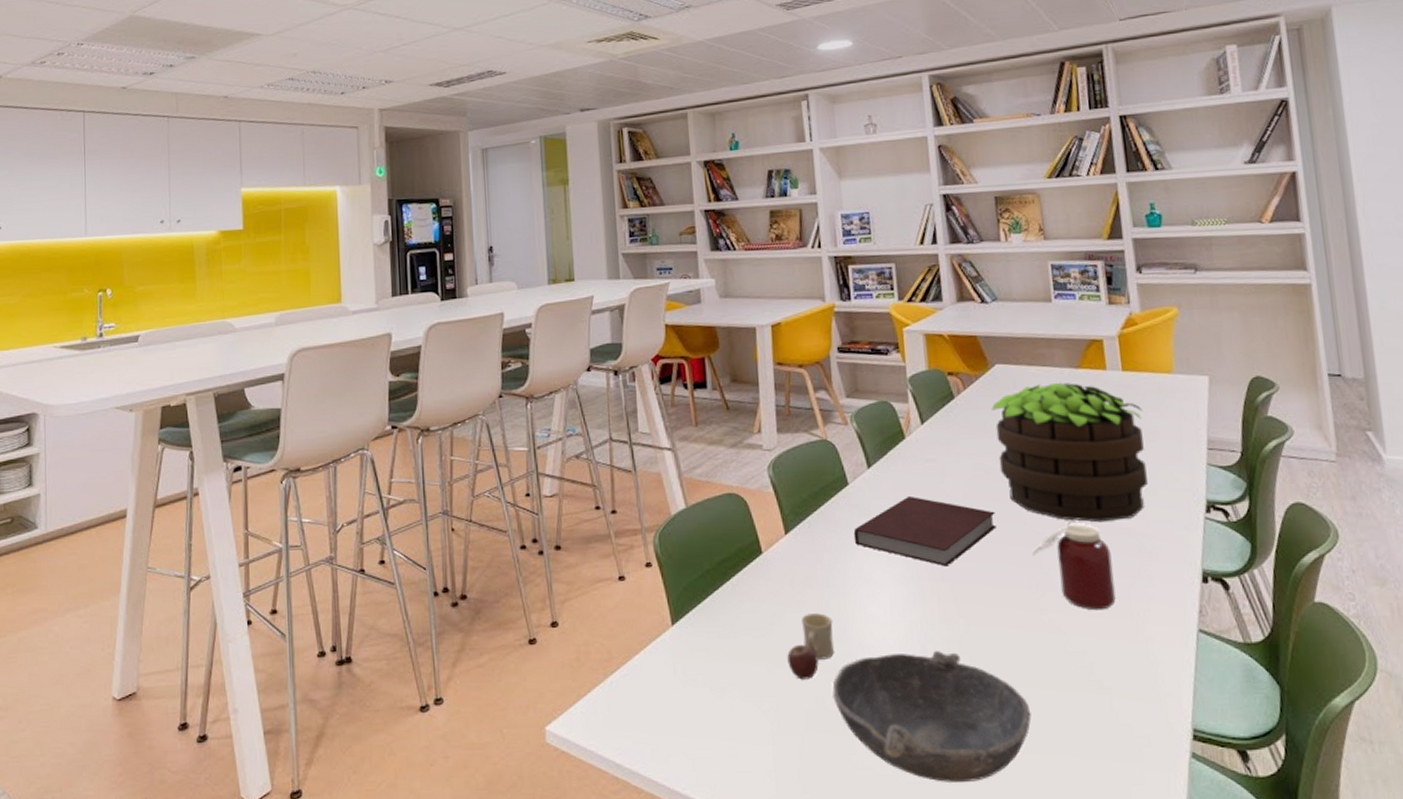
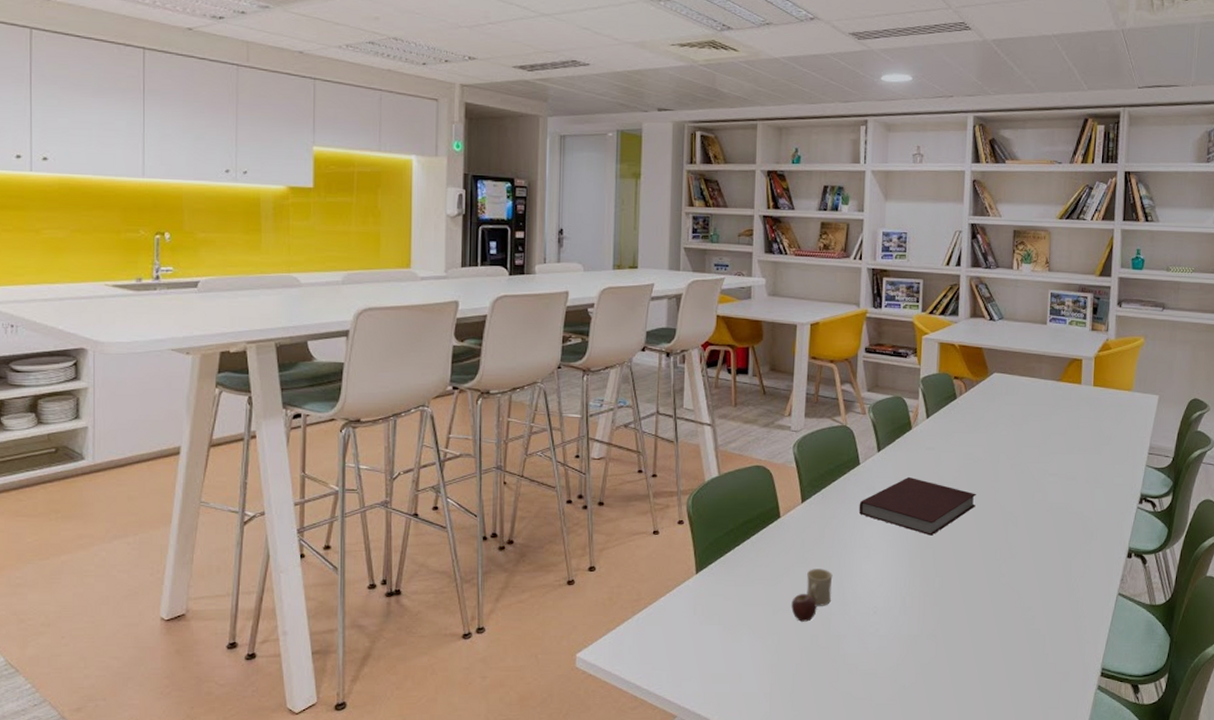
bowl: present [832,651,1032,782] -> none [825,603,982,705]
potted plant: present [991,382,1148,523] -> none [985,391,1104,507]
jar: present [1032,519,1116,611] -> none [1001,503,1062,576]

